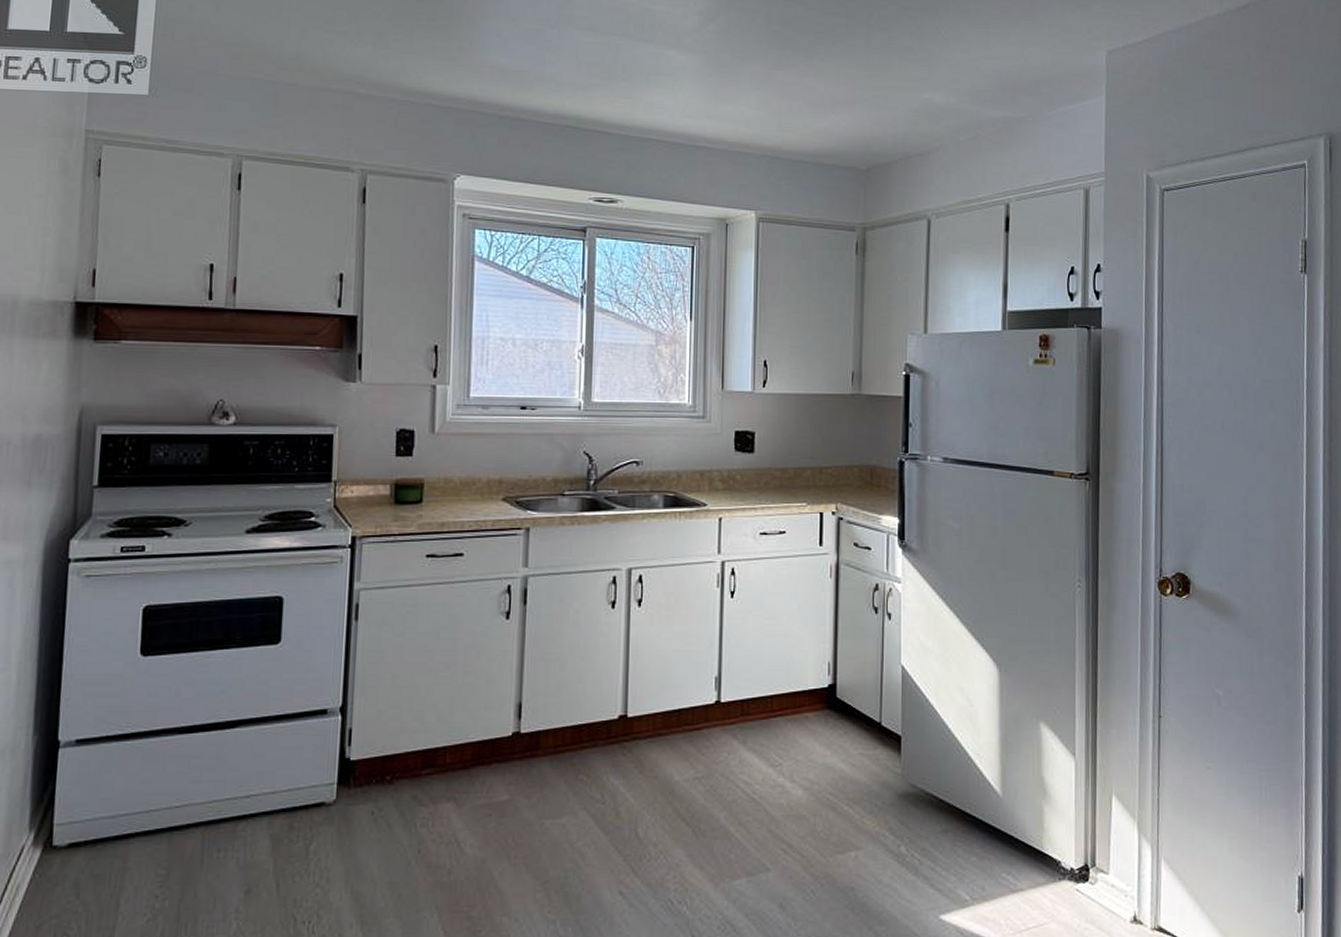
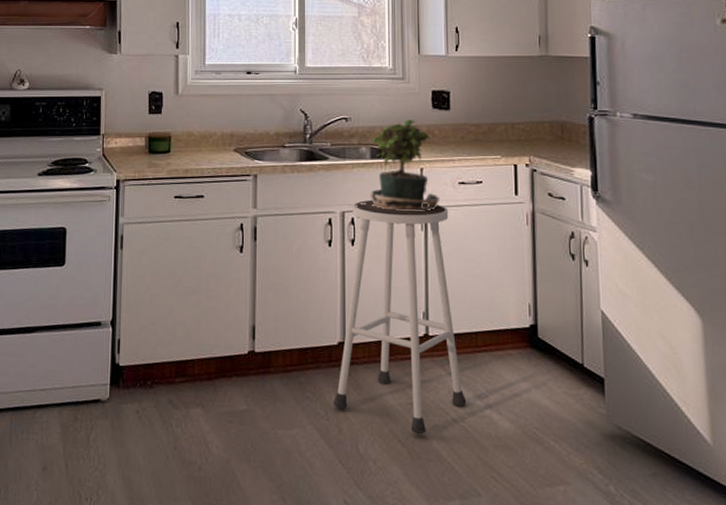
stool: none [611,554,759,811] -> present [333,199,467,435]
potted plant: none [636,462,740,566] -> present [348,118,441,211]

